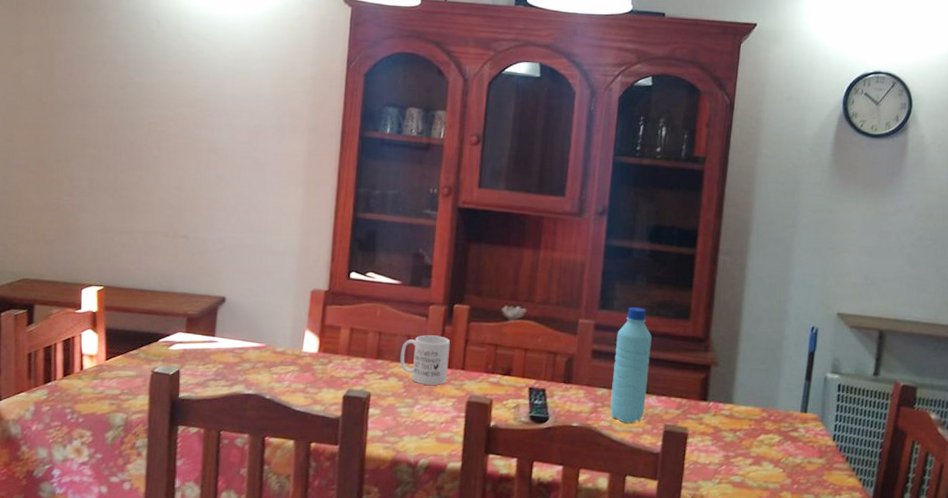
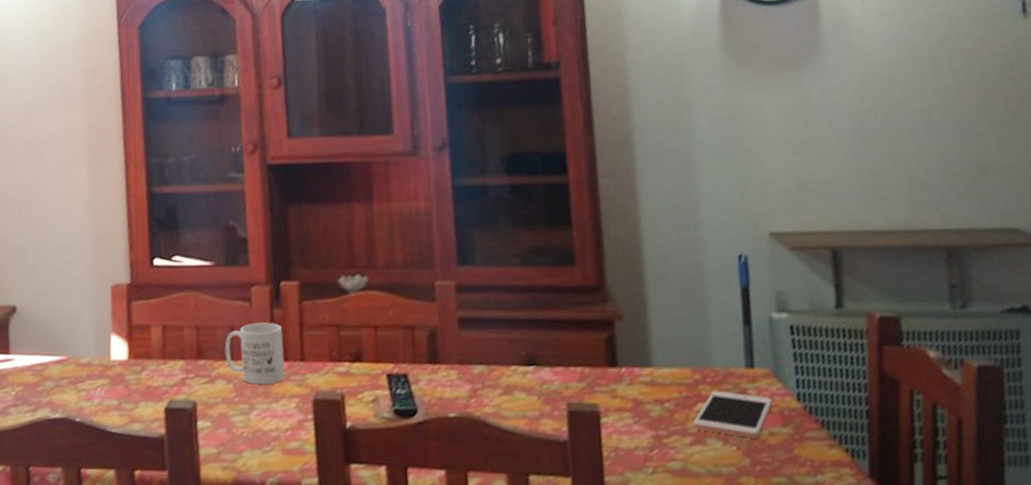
water bottle: present [610,307,652,424] -> none [485,257,538,407]
cell phone: none [755,426,815,465] -> present [693,390,773,438]

